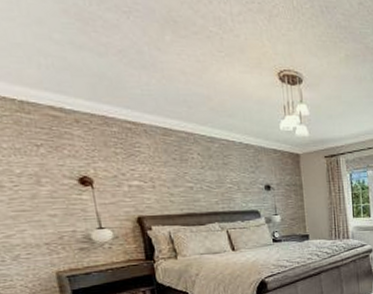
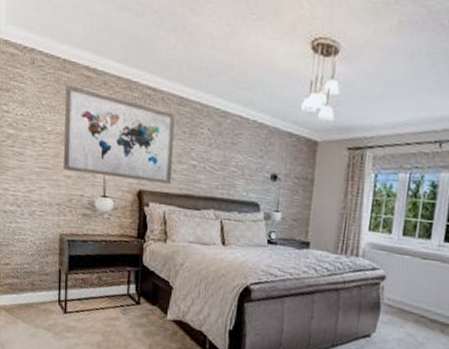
wall art: none [28,126,172,210] -> present [62,85,175,184]

